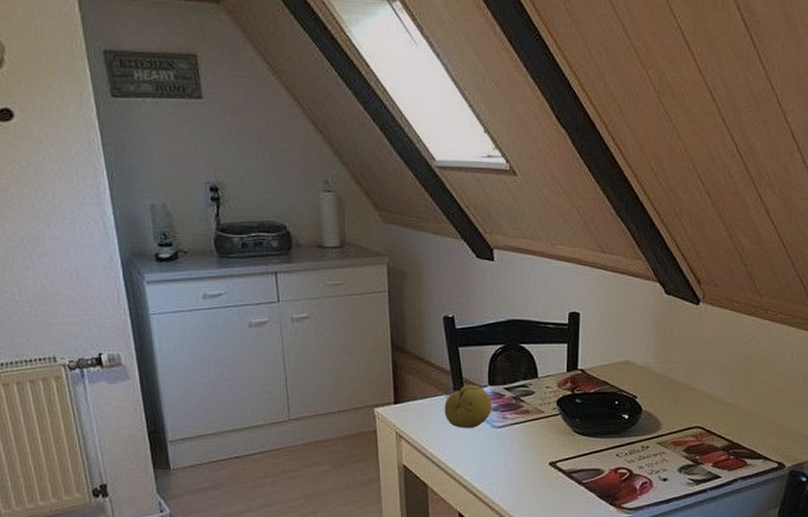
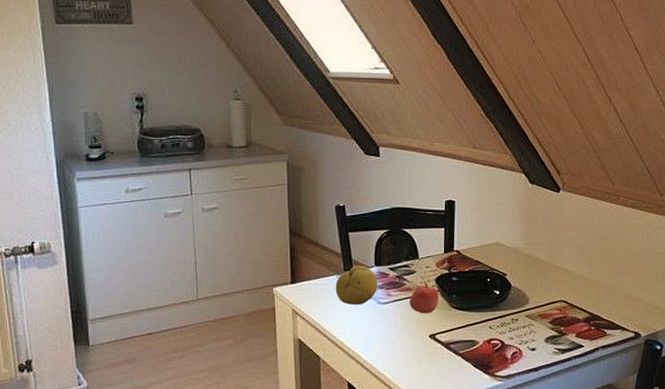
apple: none [527,404,560,439] -> present [409,282,439,314]

